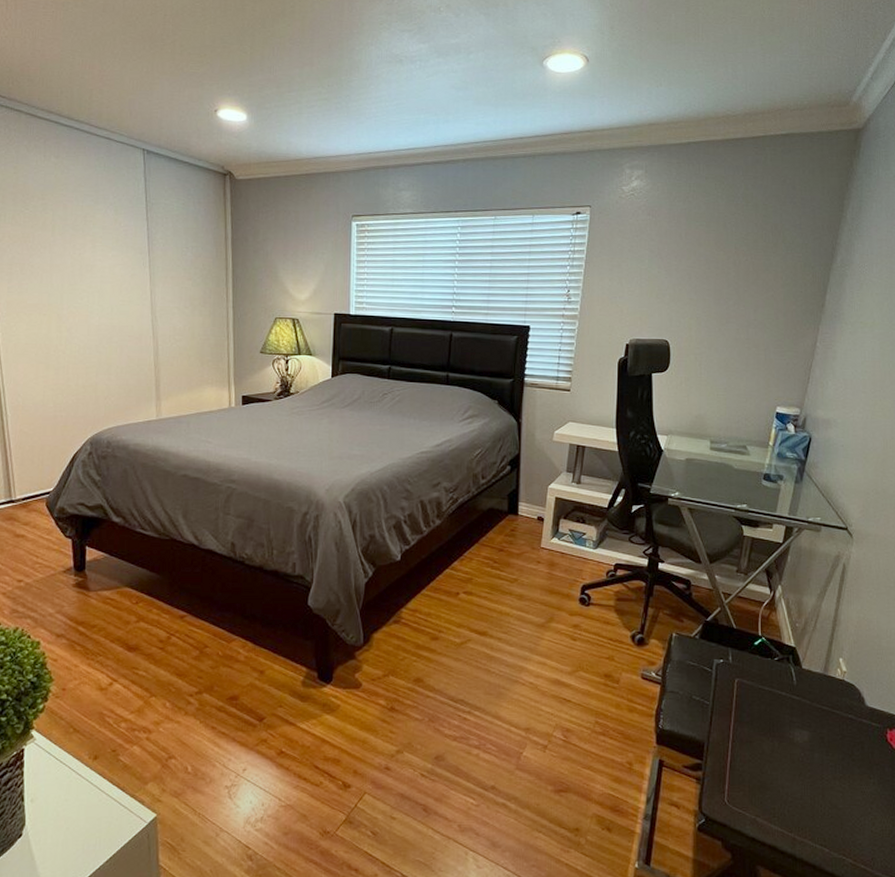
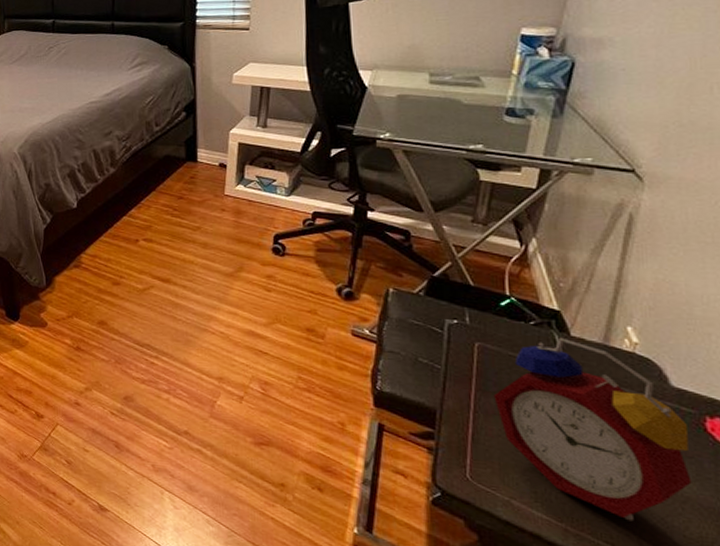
alarm clock: none [747,670,877,824] -> present [493,337,692,521]

